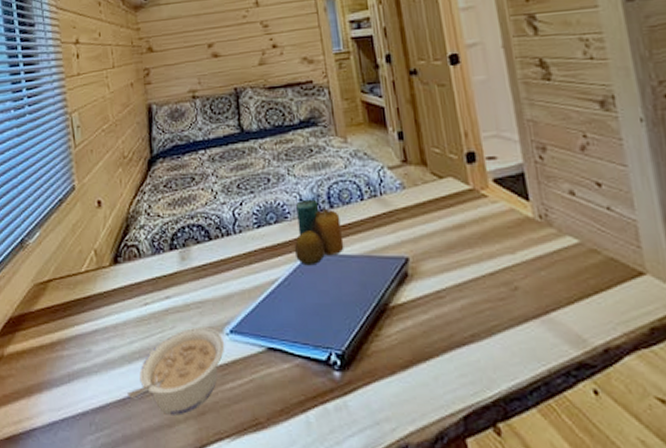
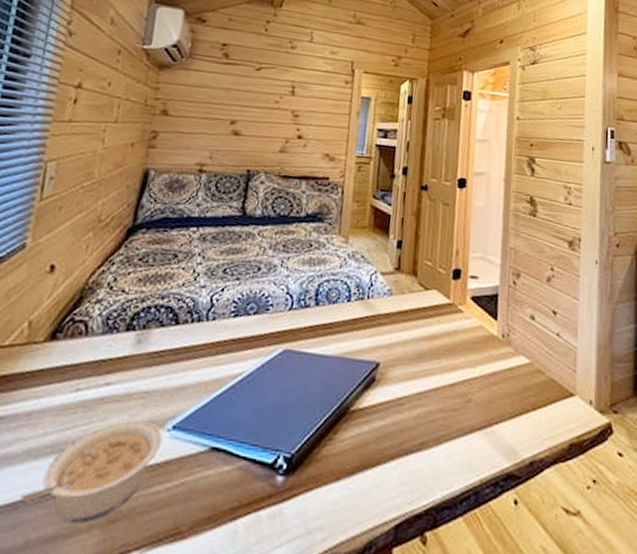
candle: present [295,199,344,266] -> none [268,293,323,362]

